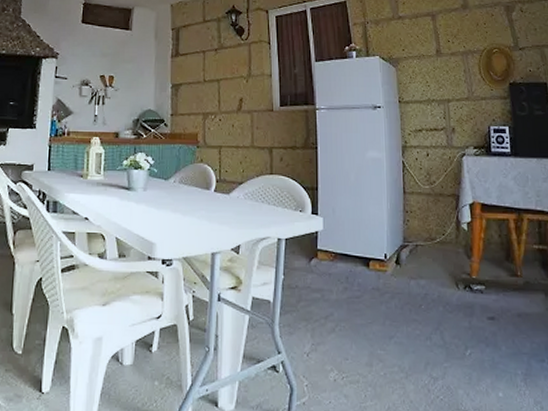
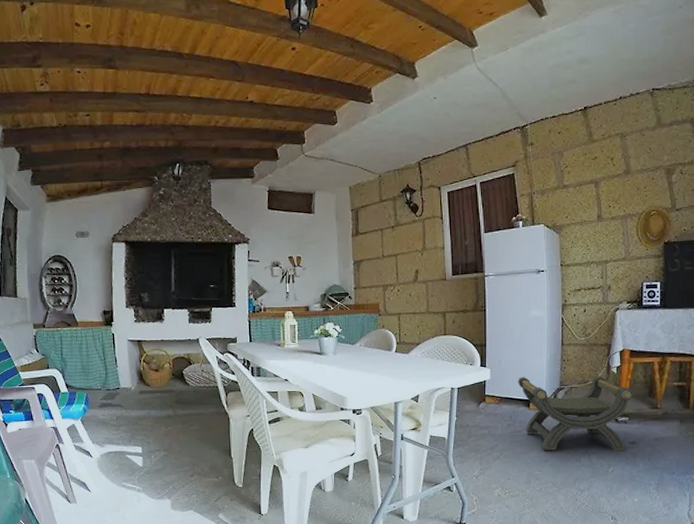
stool: none [354,228,489,329] -> present [517,376,633,451]

